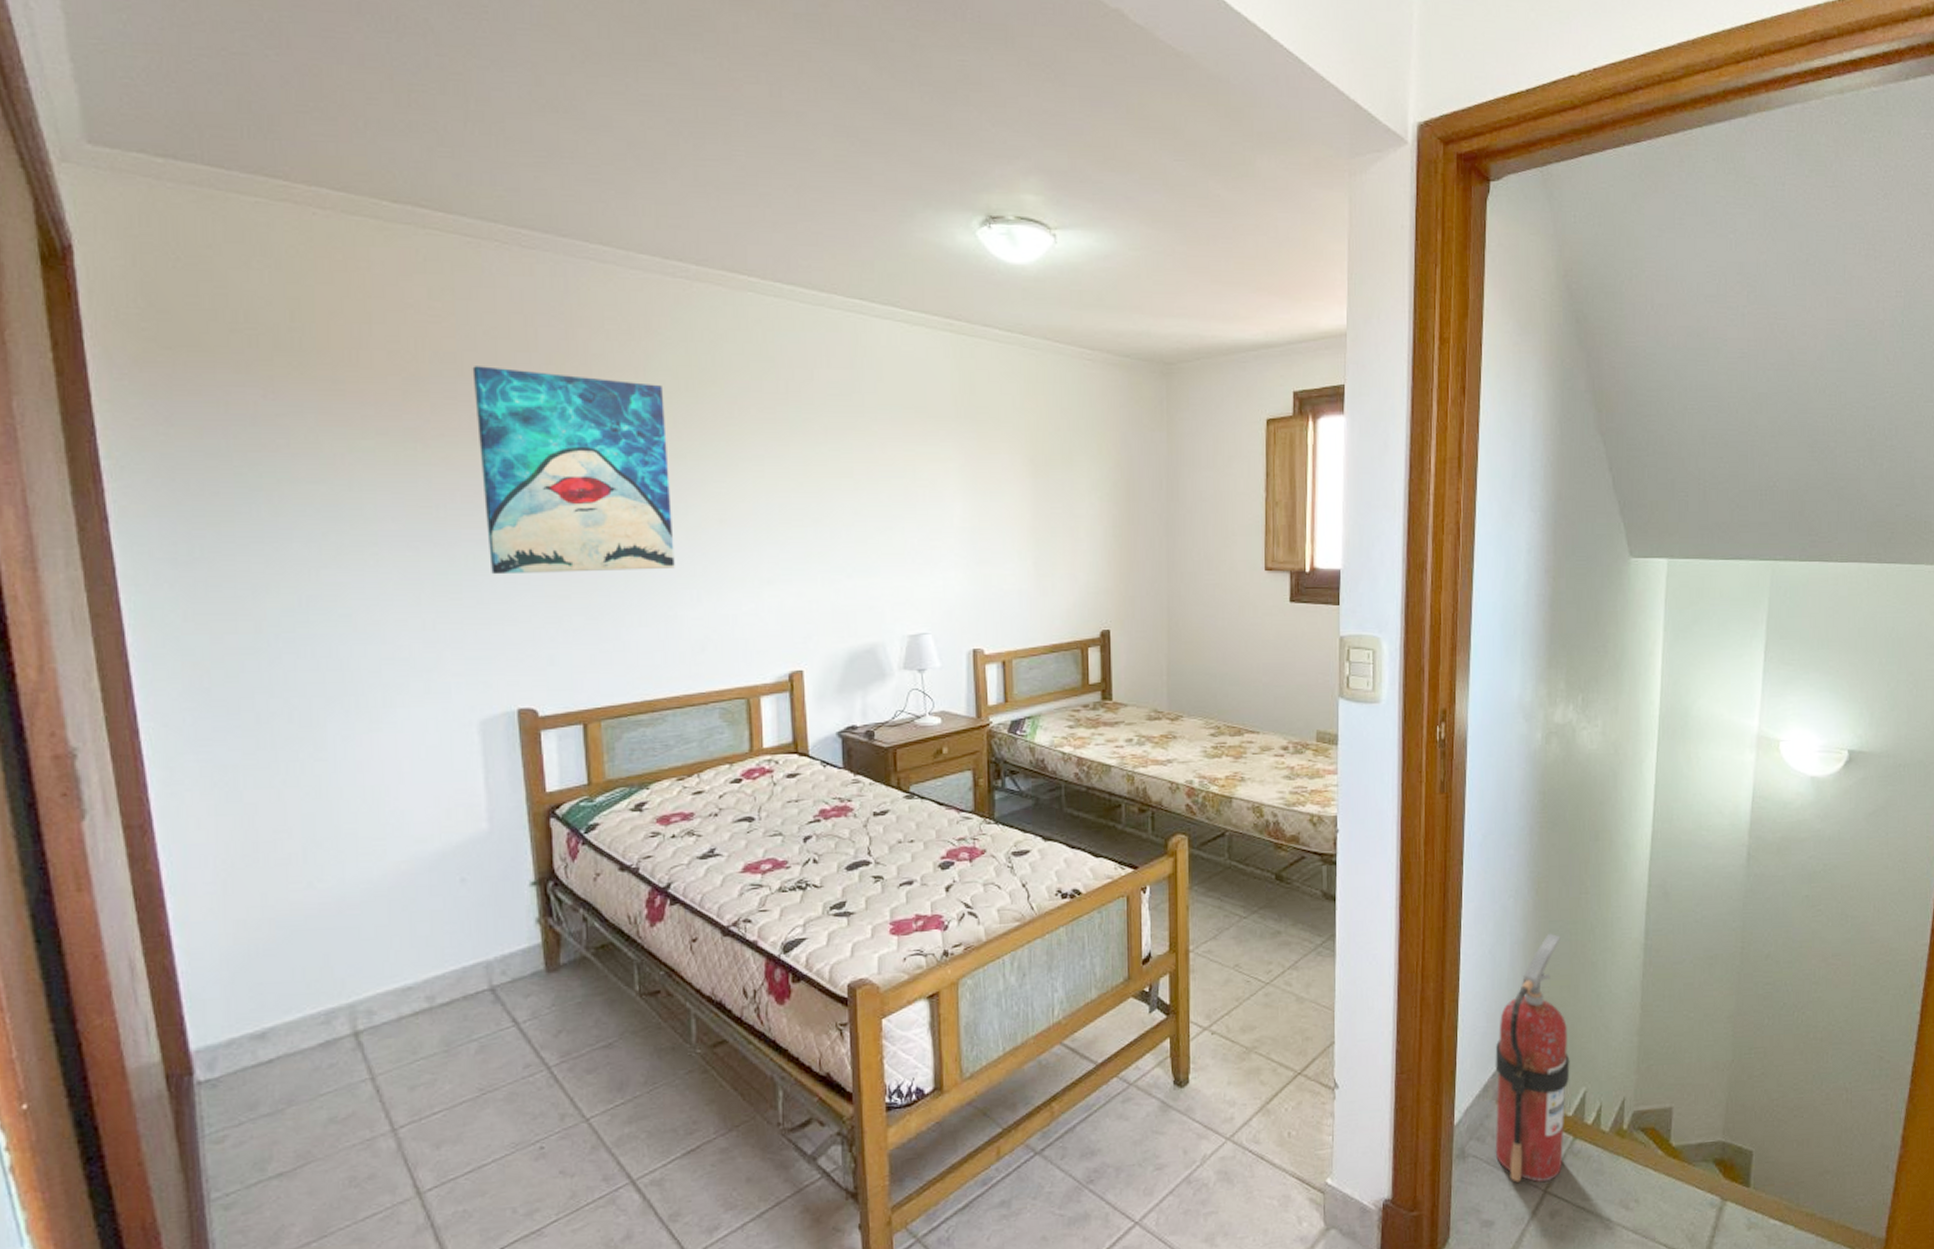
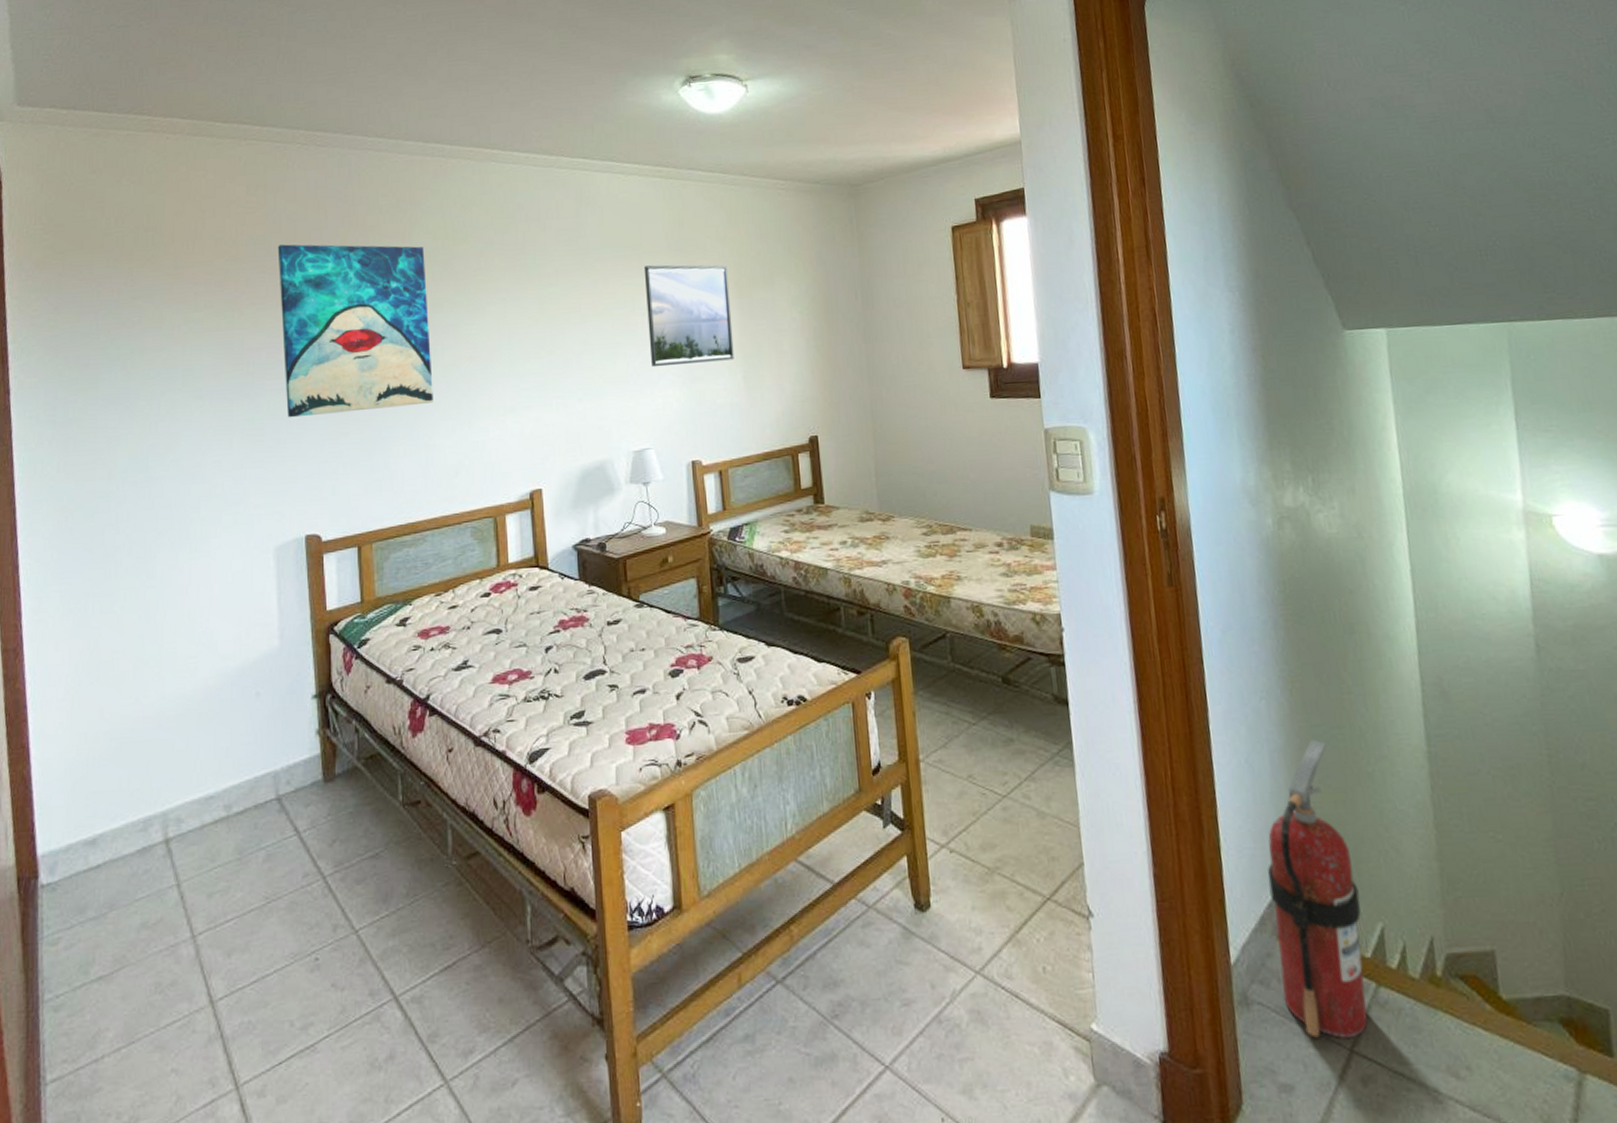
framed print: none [927,432,1025,546] -> present [643,265,735,368]

